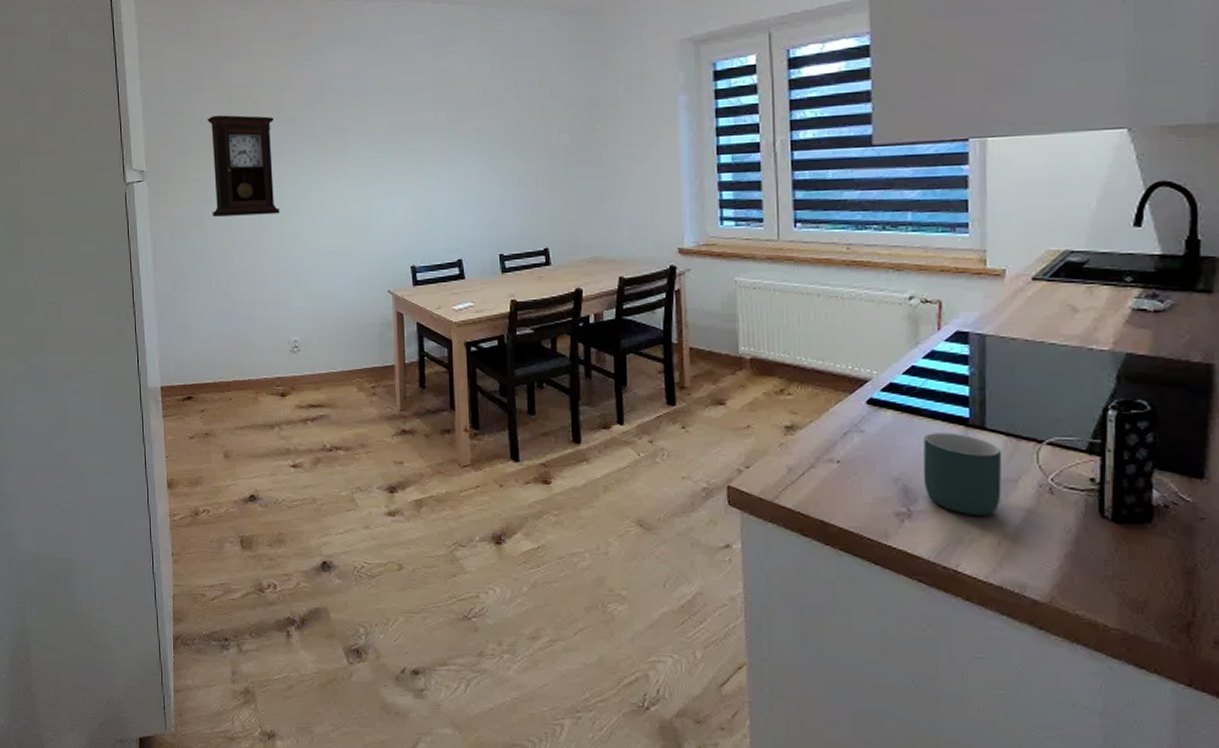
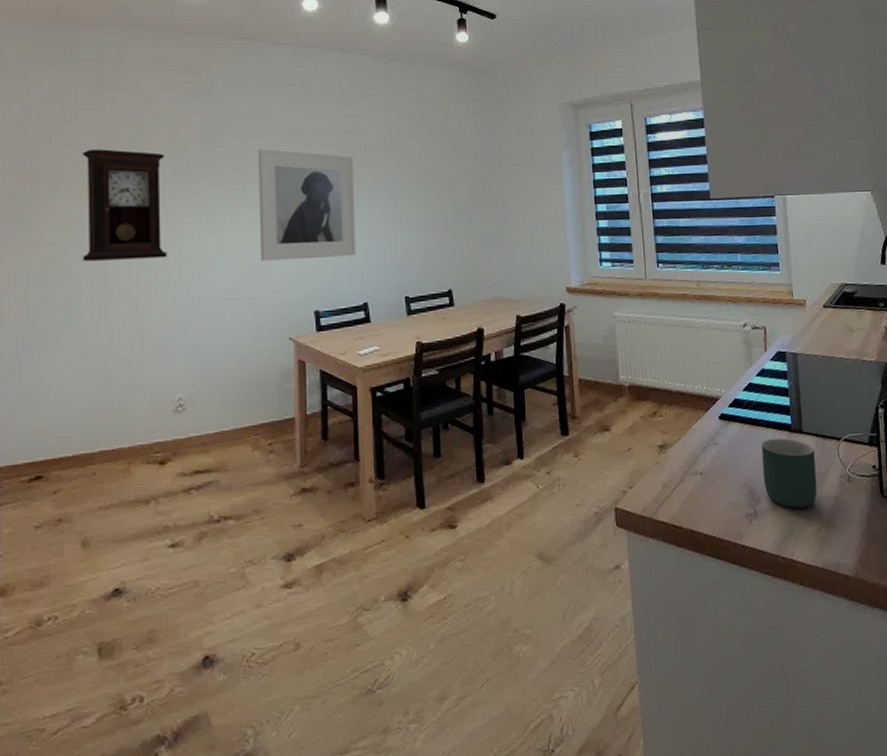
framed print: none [356,108,451,218] -> present [258,149,356,261]

